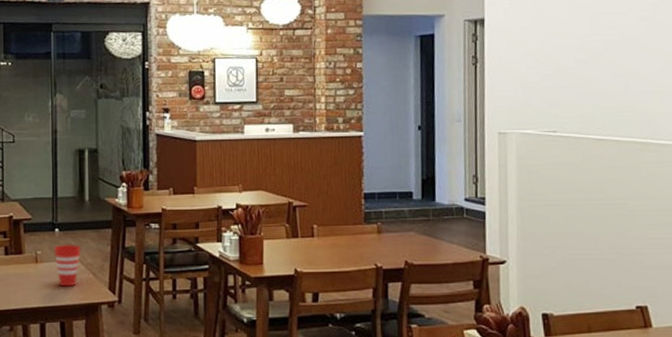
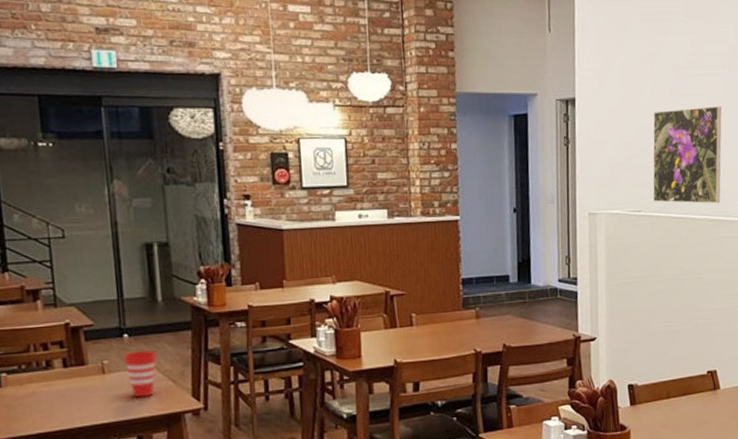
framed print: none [569,24,650,126] -> present [653,106,722,204]

